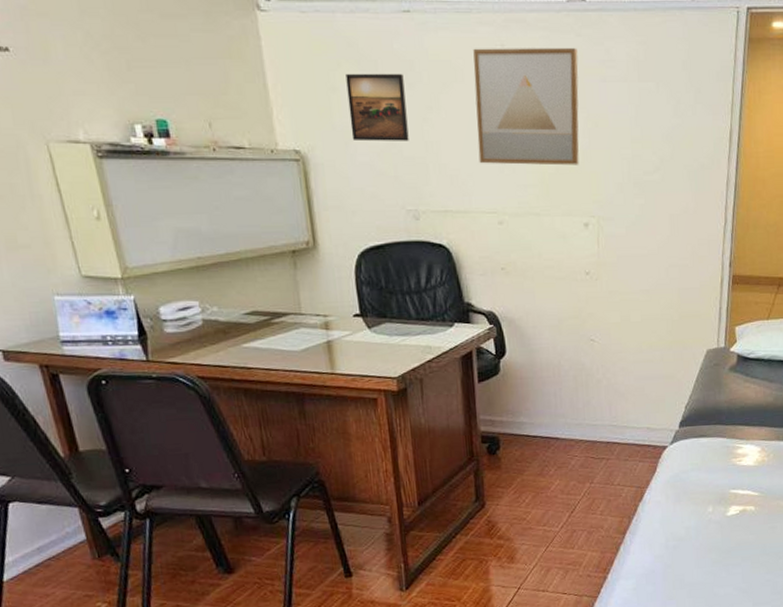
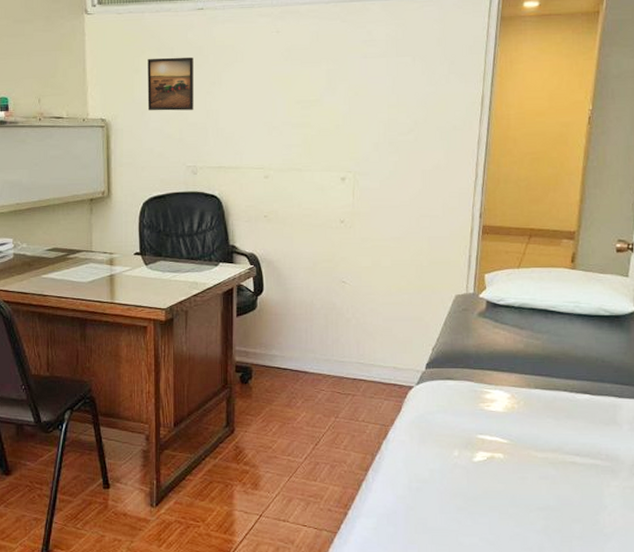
wall art: present [473,48,579,166] -> none [251,32,343,128]

